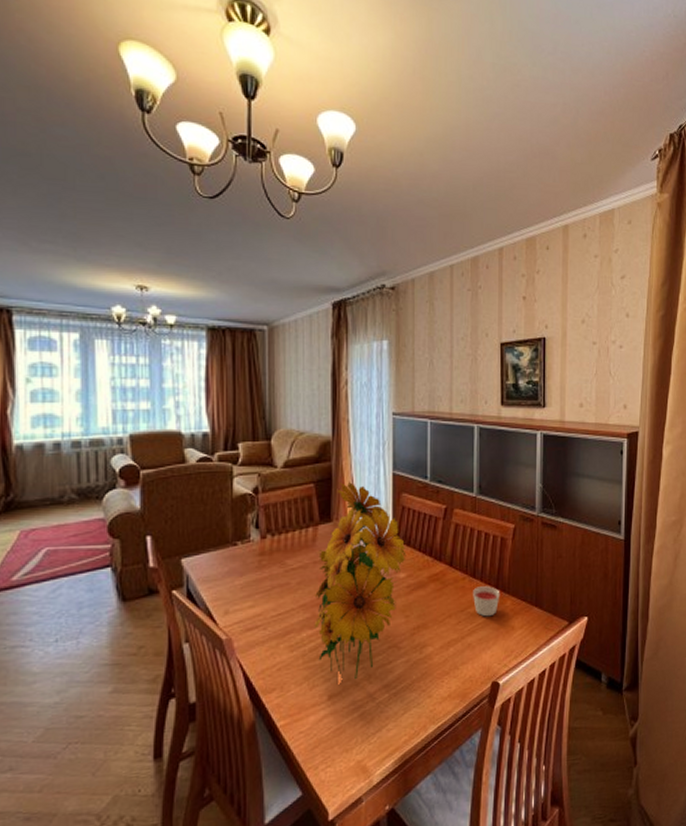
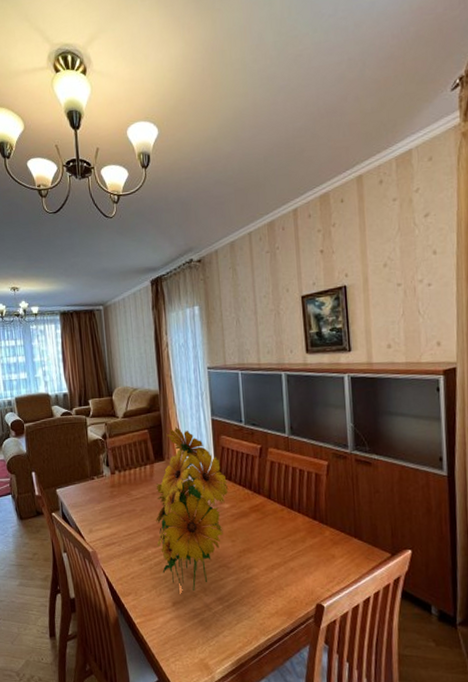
candle: present [473,586,500,617] -> none [292,517,319,545]

